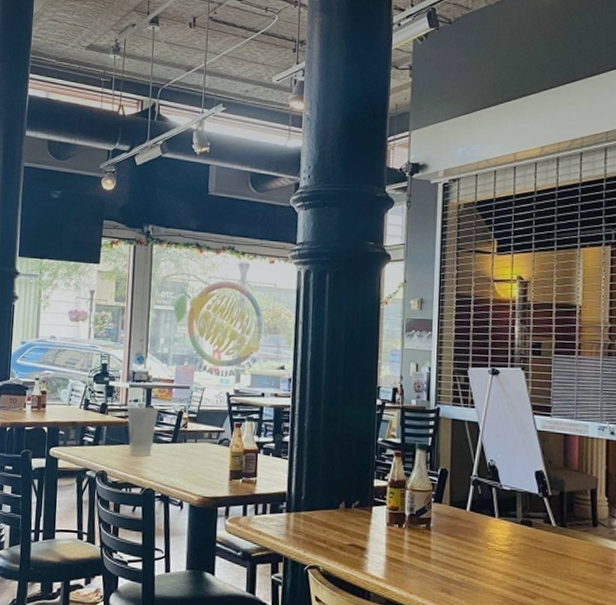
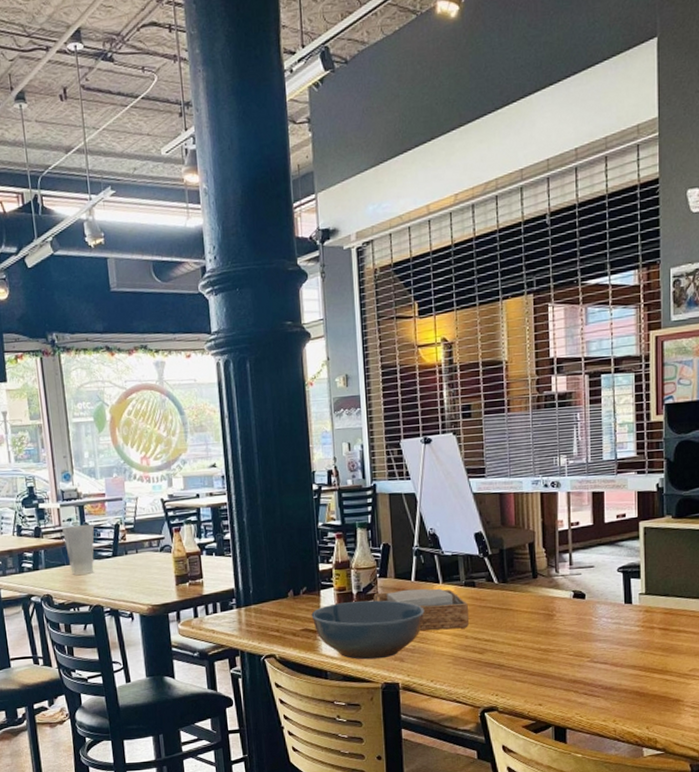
bowl: none [360,522,477,588] -> present [311,600,425,660]
napkin holder: none [425,518,524,569] -> present [373,588,470,630]

